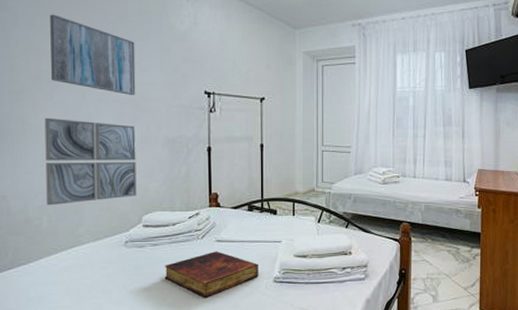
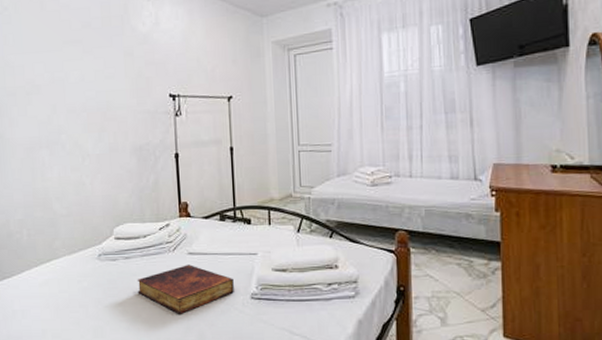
wall art: present [44,117,137,206] -> none [20,132,107,220]
wall art: present [50,14,136,96] -> none [21,29,102,105]

